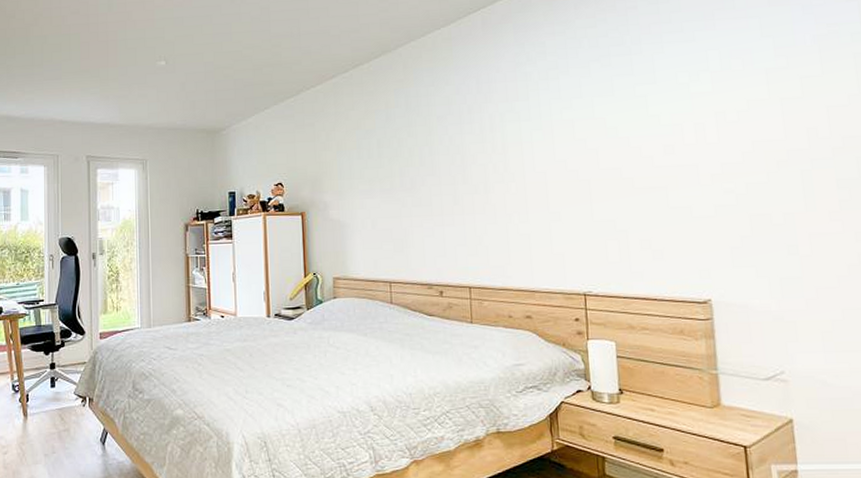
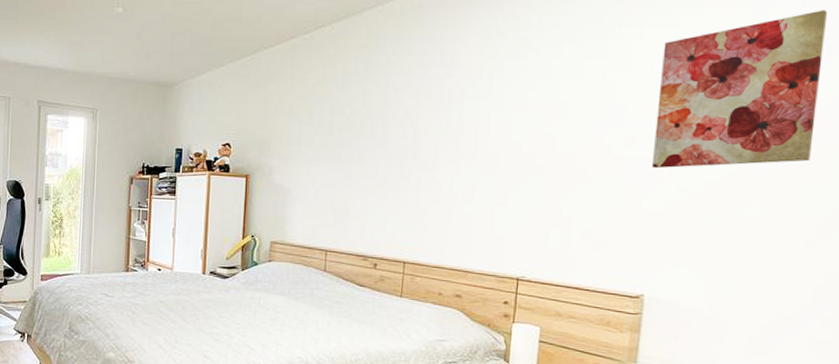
wall art: none [683,16,841,174] -> present [652,10,827,169]

